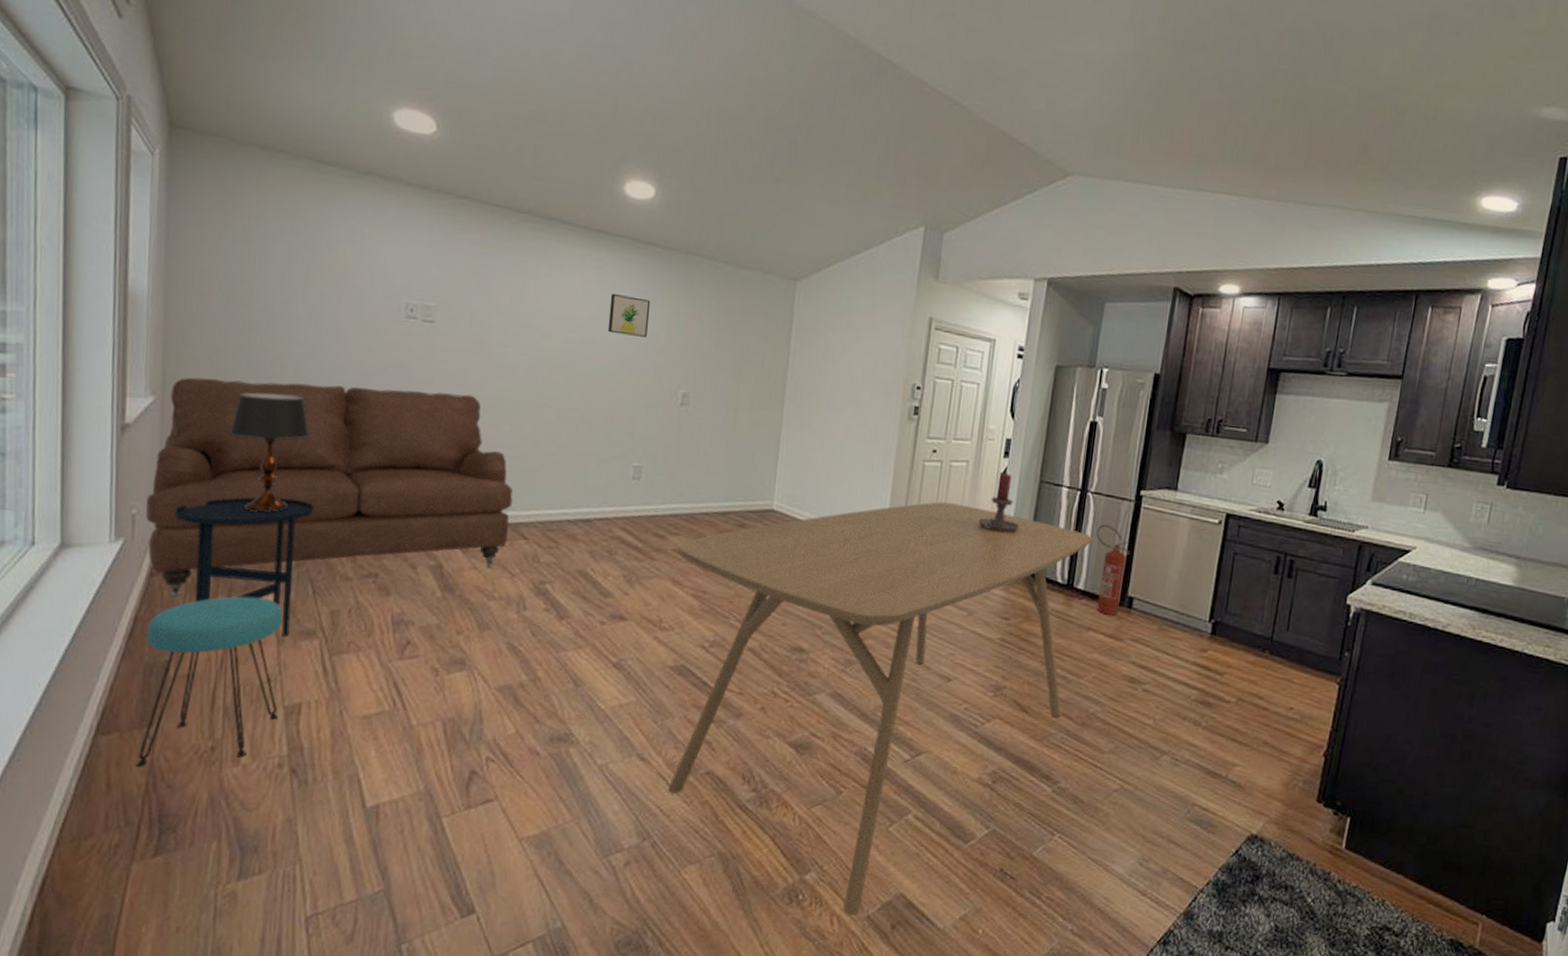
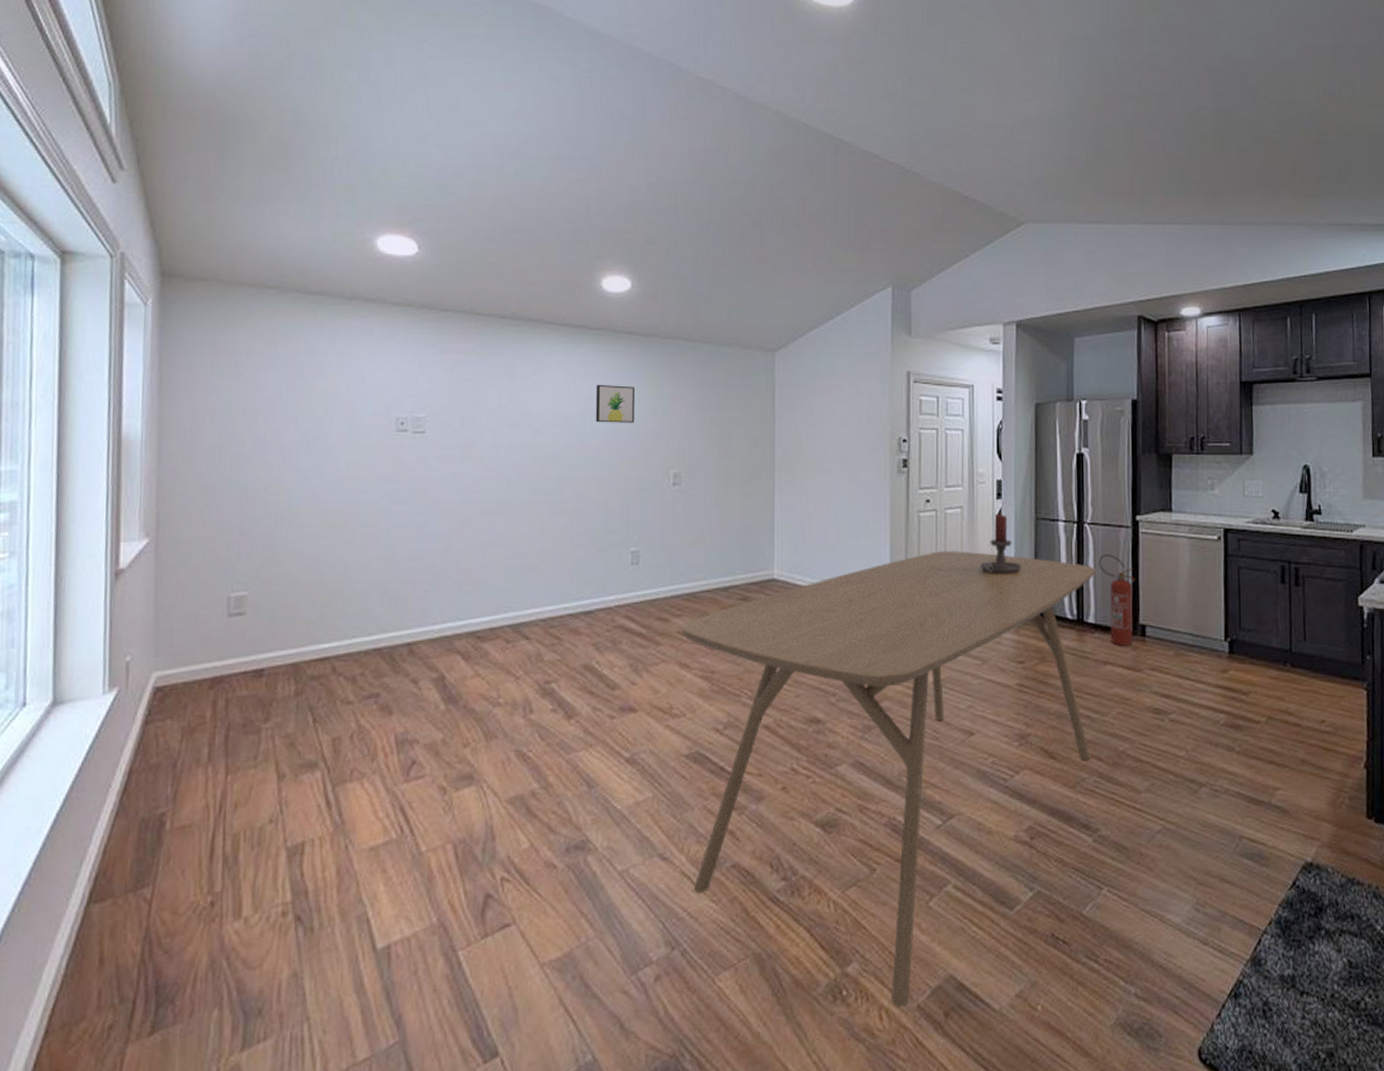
stool: present [135,596,283,767] -> none [130,733,283,934]
sofa: present [146,377,513,598] -> none [140,499,513,745]
side table: present [174,497,314,637] -> none [169,626,311,772]
table lamp: present [228,392,310,513] -> none [223,521,305,644]

